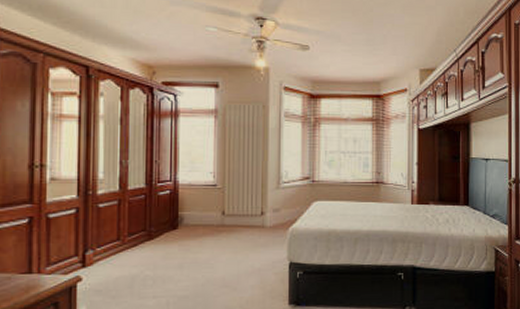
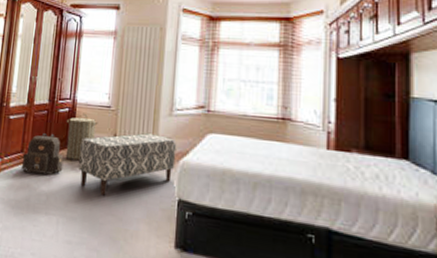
backpack: none [119,218,169,261] -> present [21,133,64,175]
laundry hamper: none [168,193,204,241] -> present [65,113,98,161]
bench: none [186,207,285,270] -> present [78,133,177,196]

